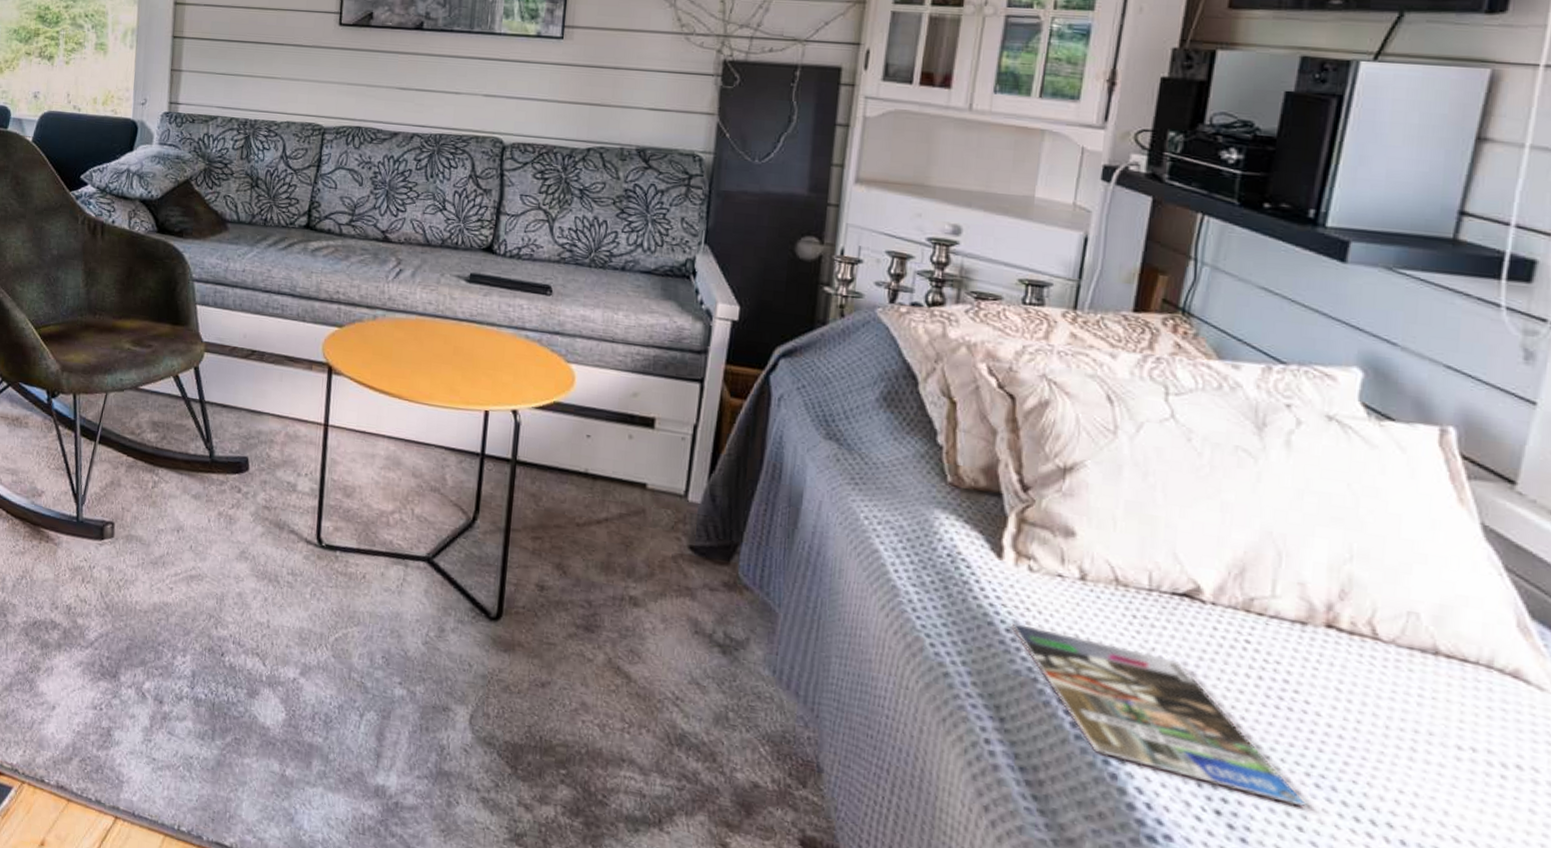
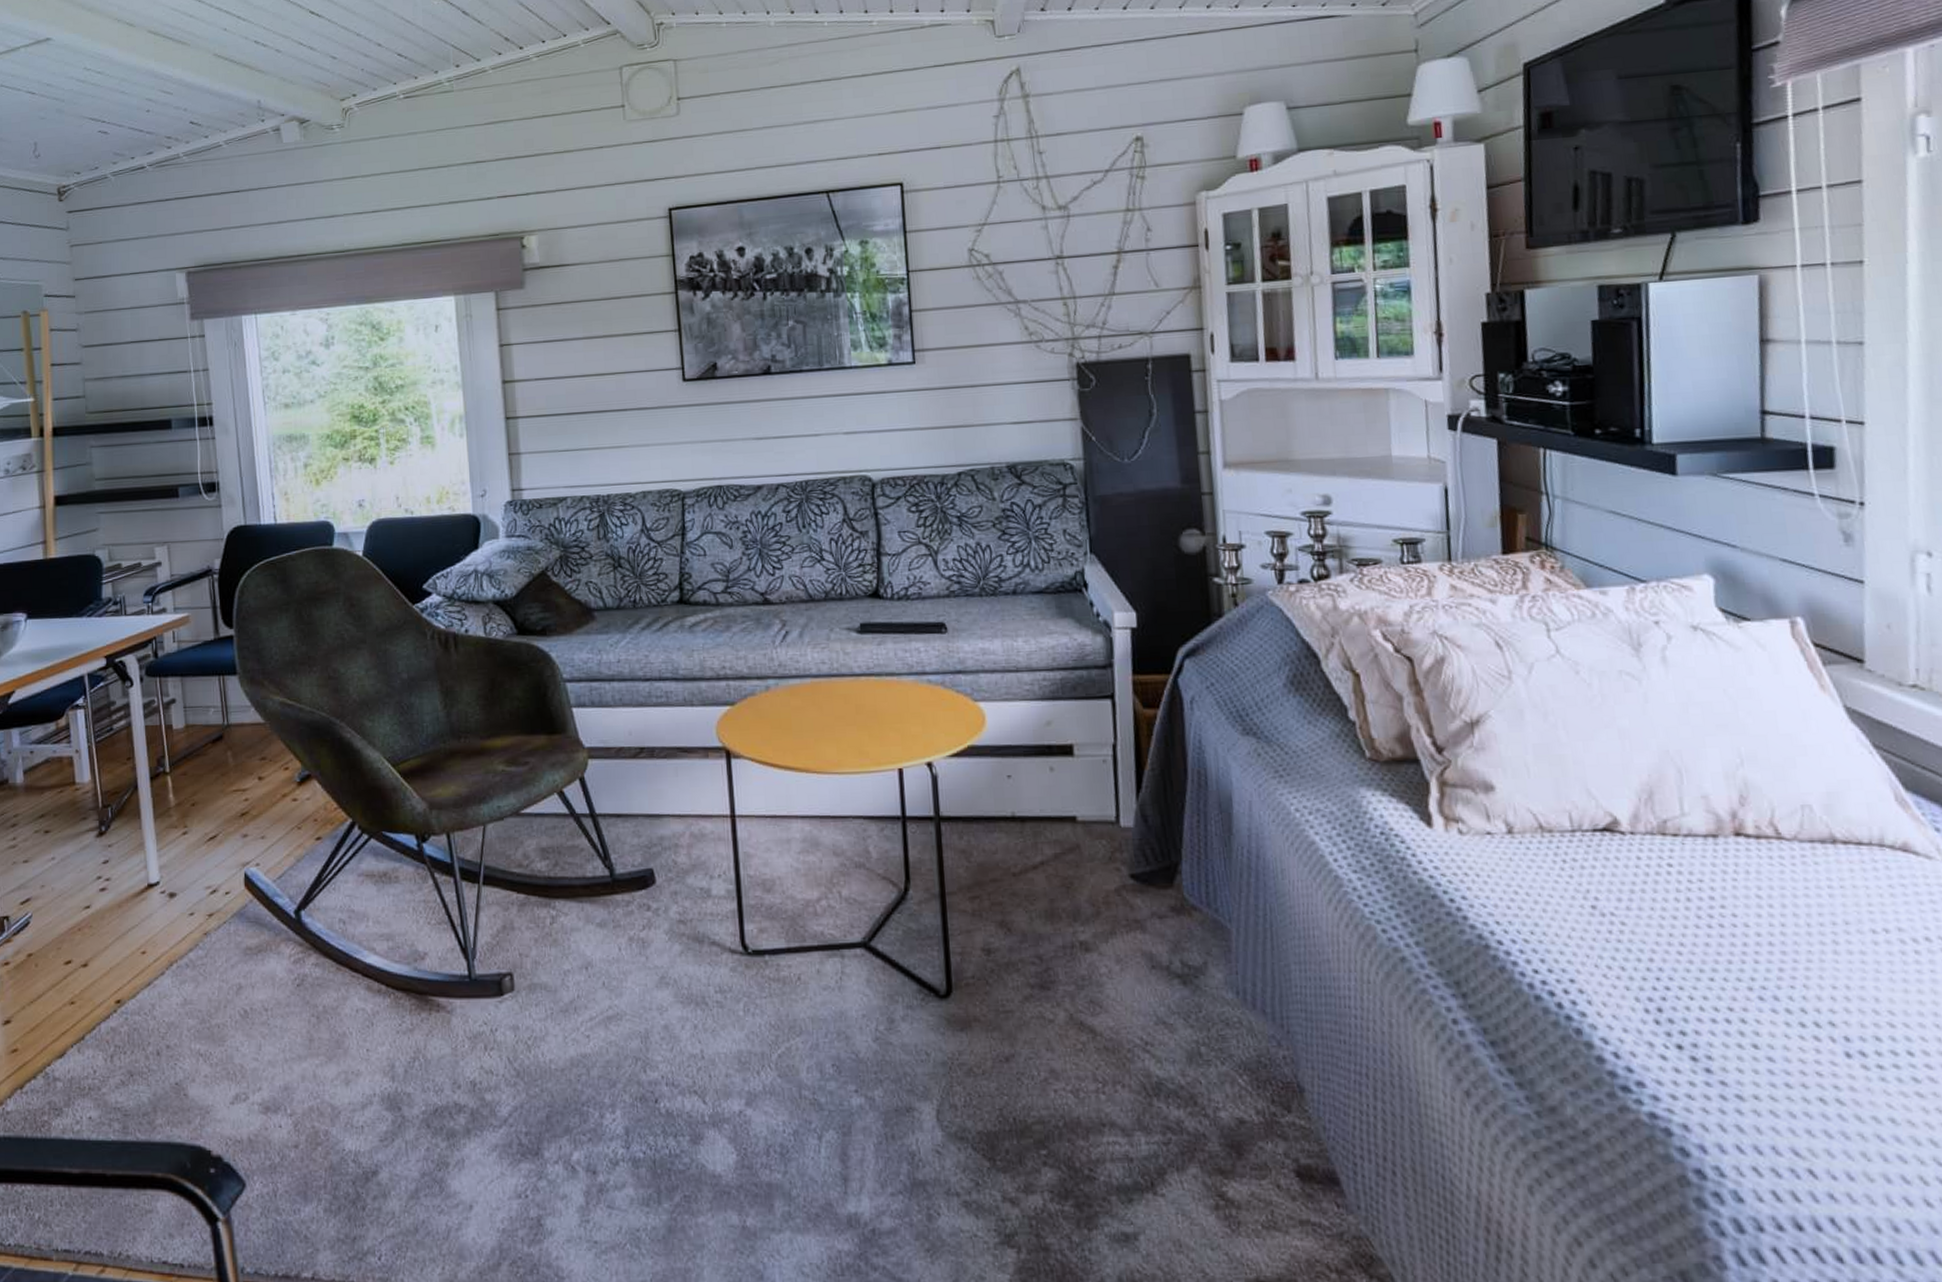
magazine: present [1011,622,1306,808] -> none [1453,890,1756,1024]

